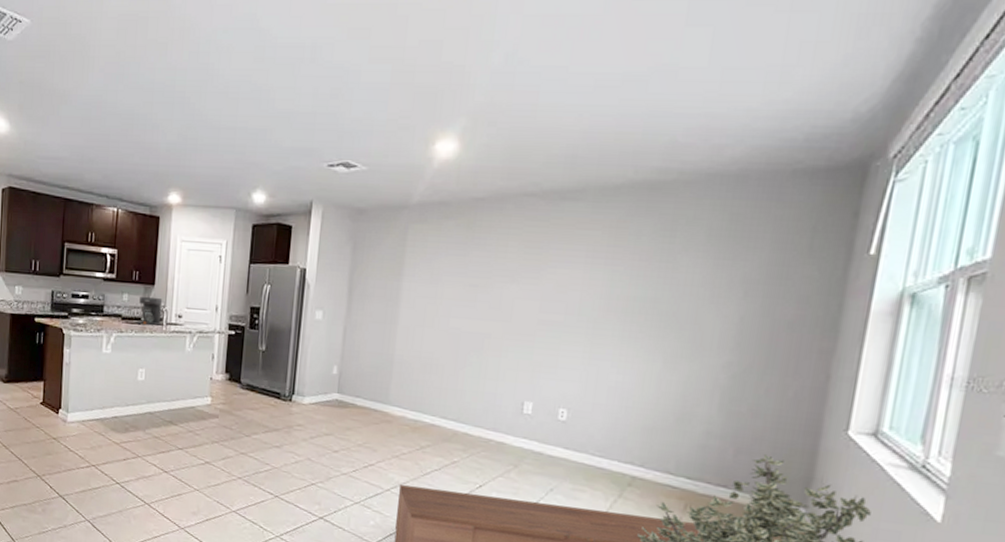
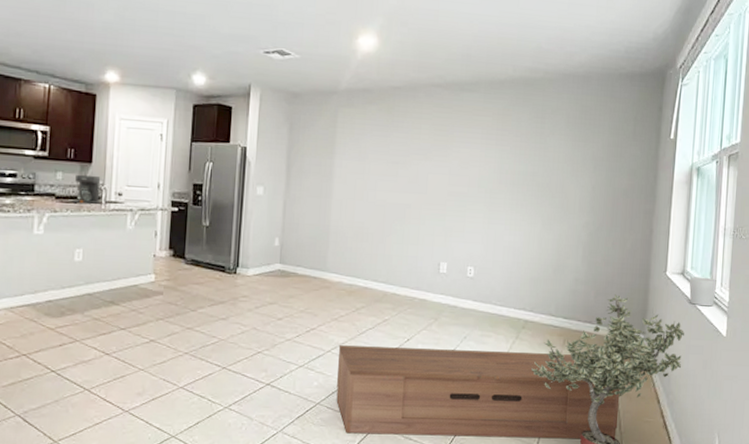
candle holder: none [883,439,933,481] -> present [689,276,717,307]

